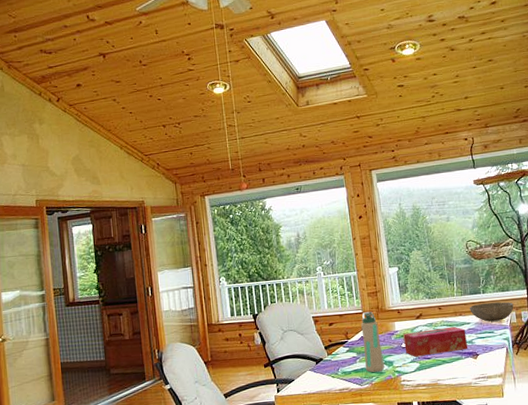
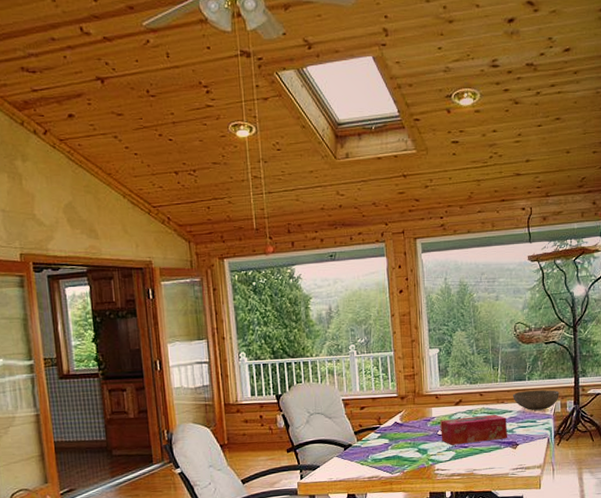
water bottle: present [361,311,385,373] -> none [395,396,419,460]

